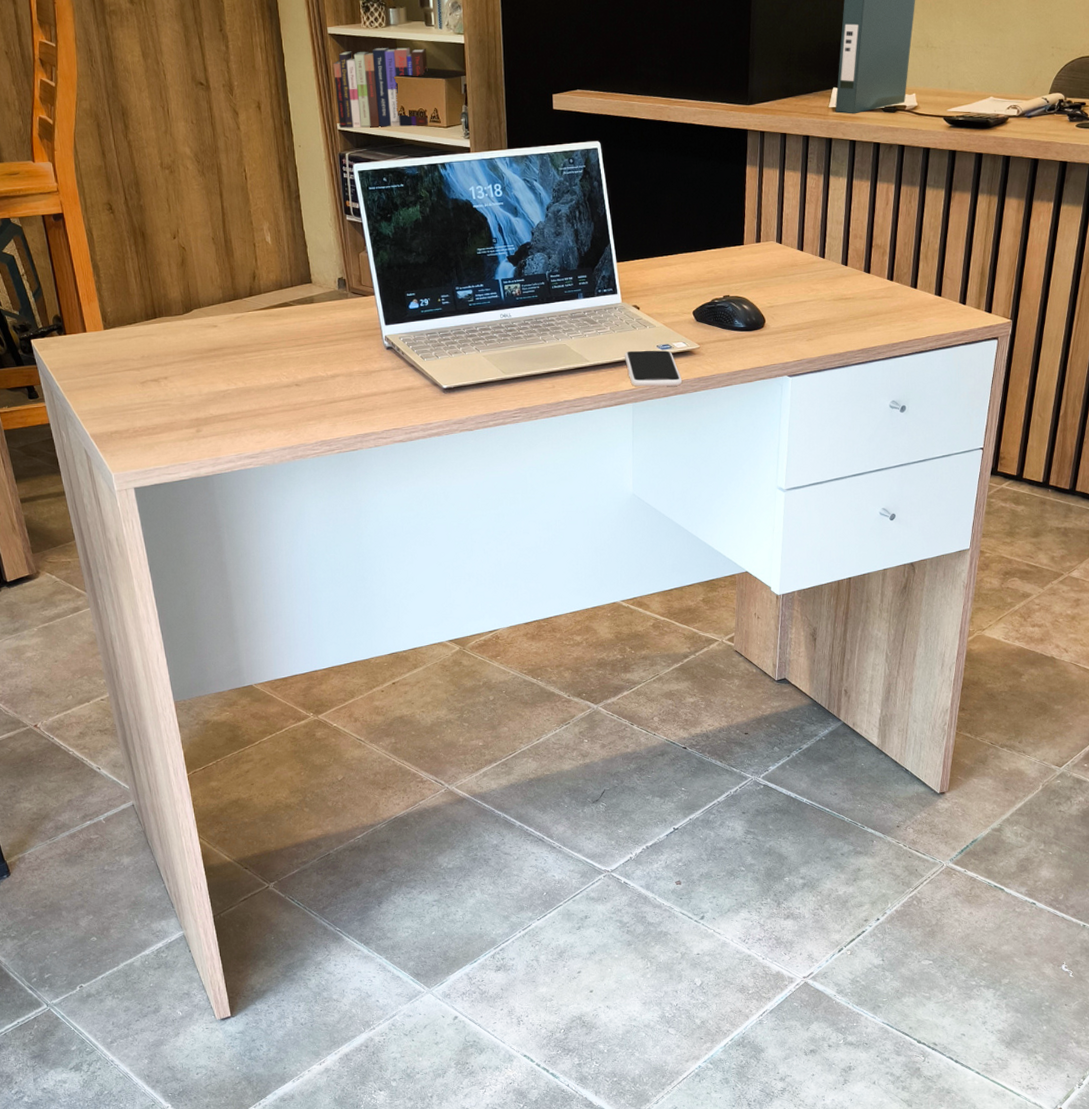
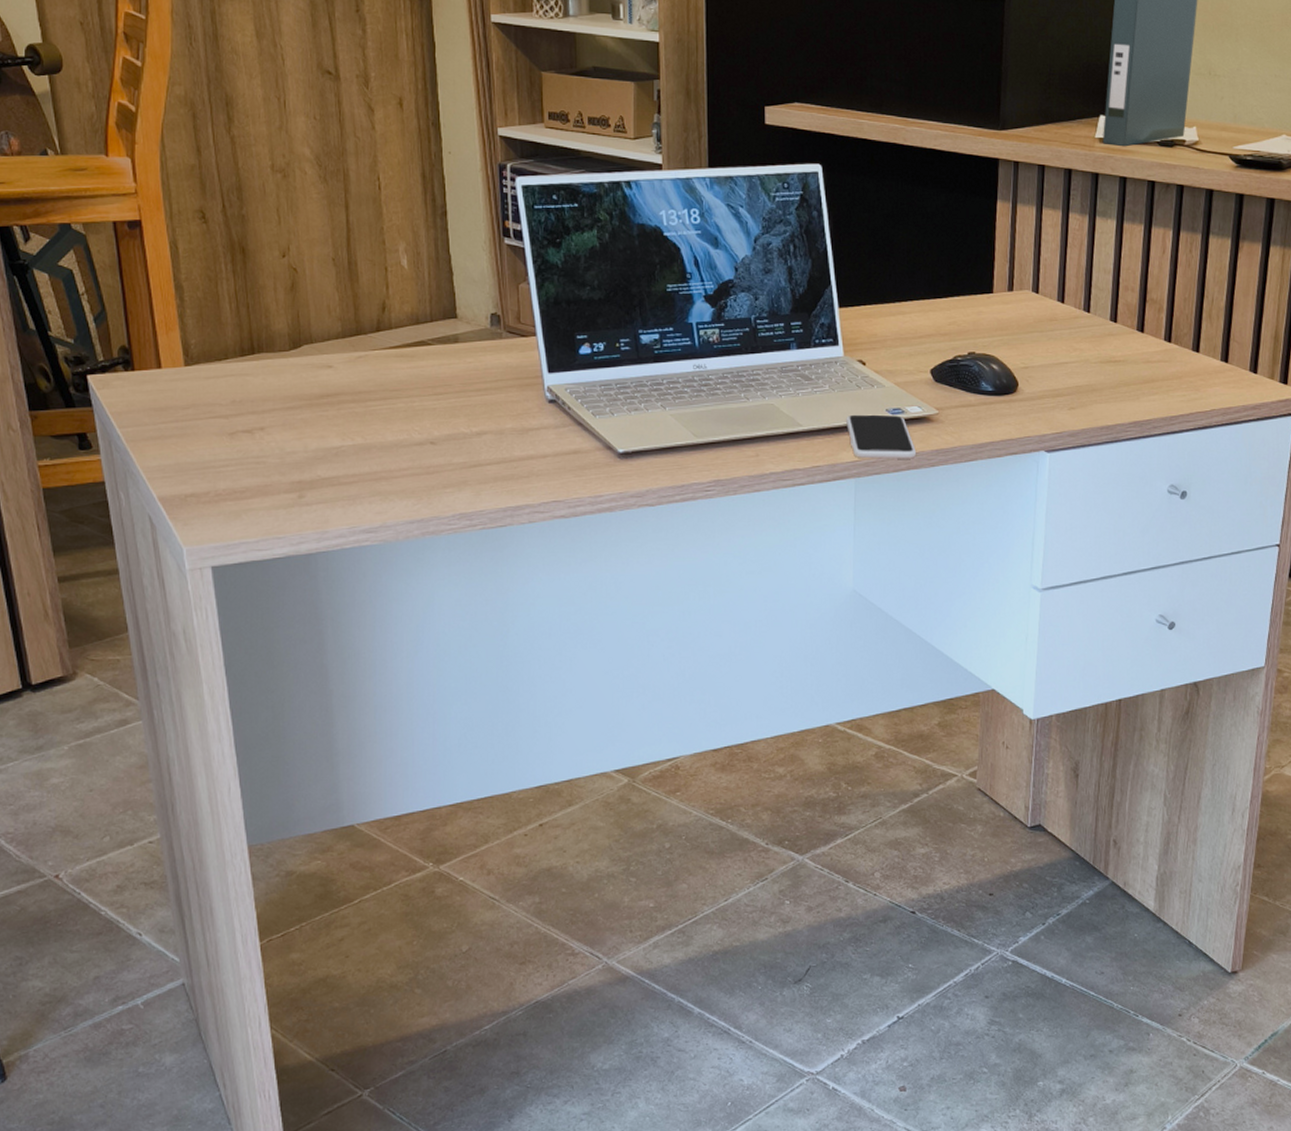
books: present [333,47,430,129] -> none [496,41,614,136]

